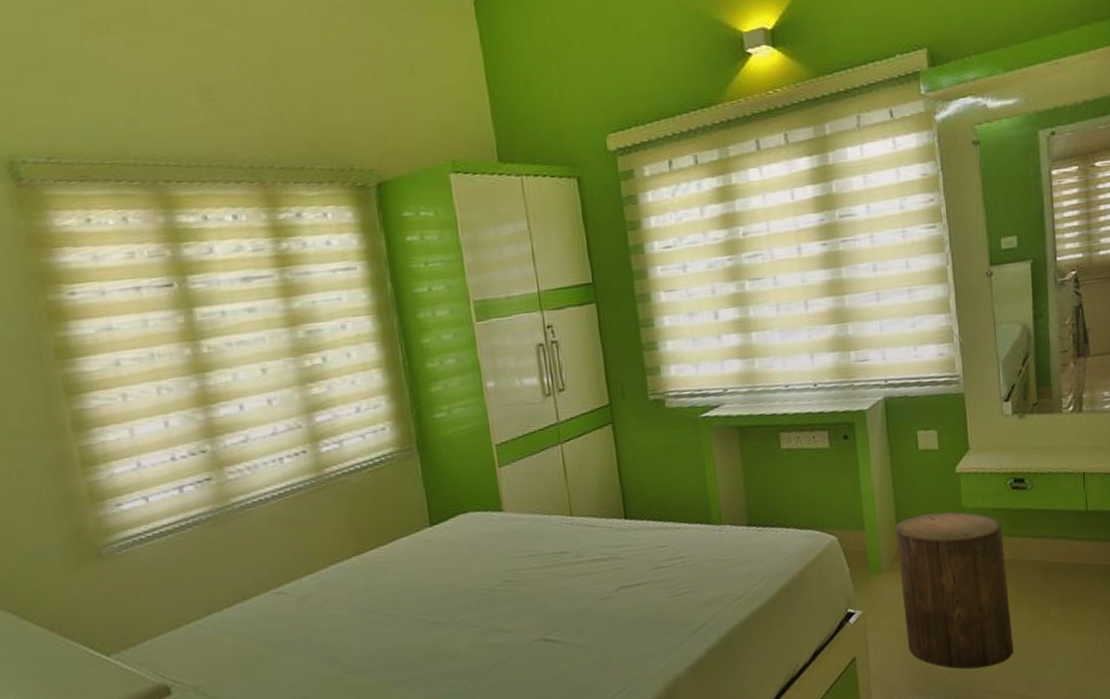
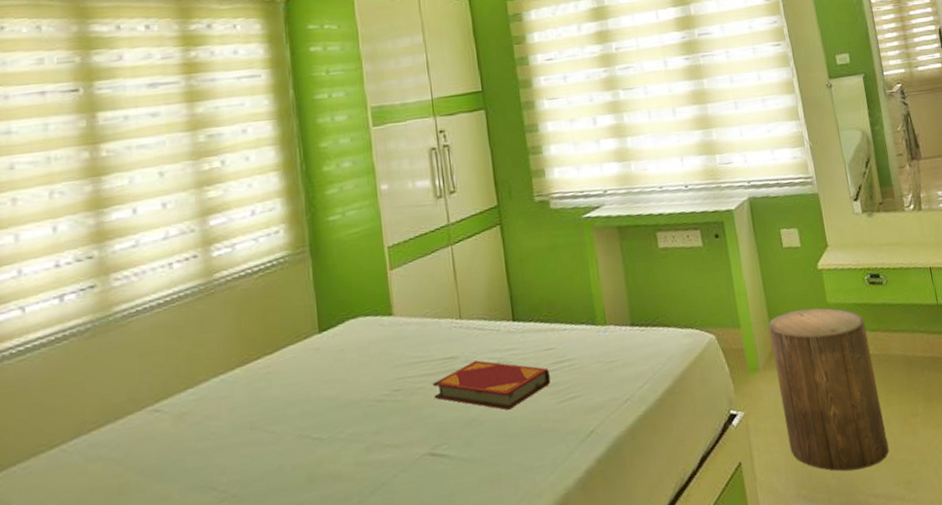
hardback book: none [544,555,663,602] -> present [432,360,551,410]

